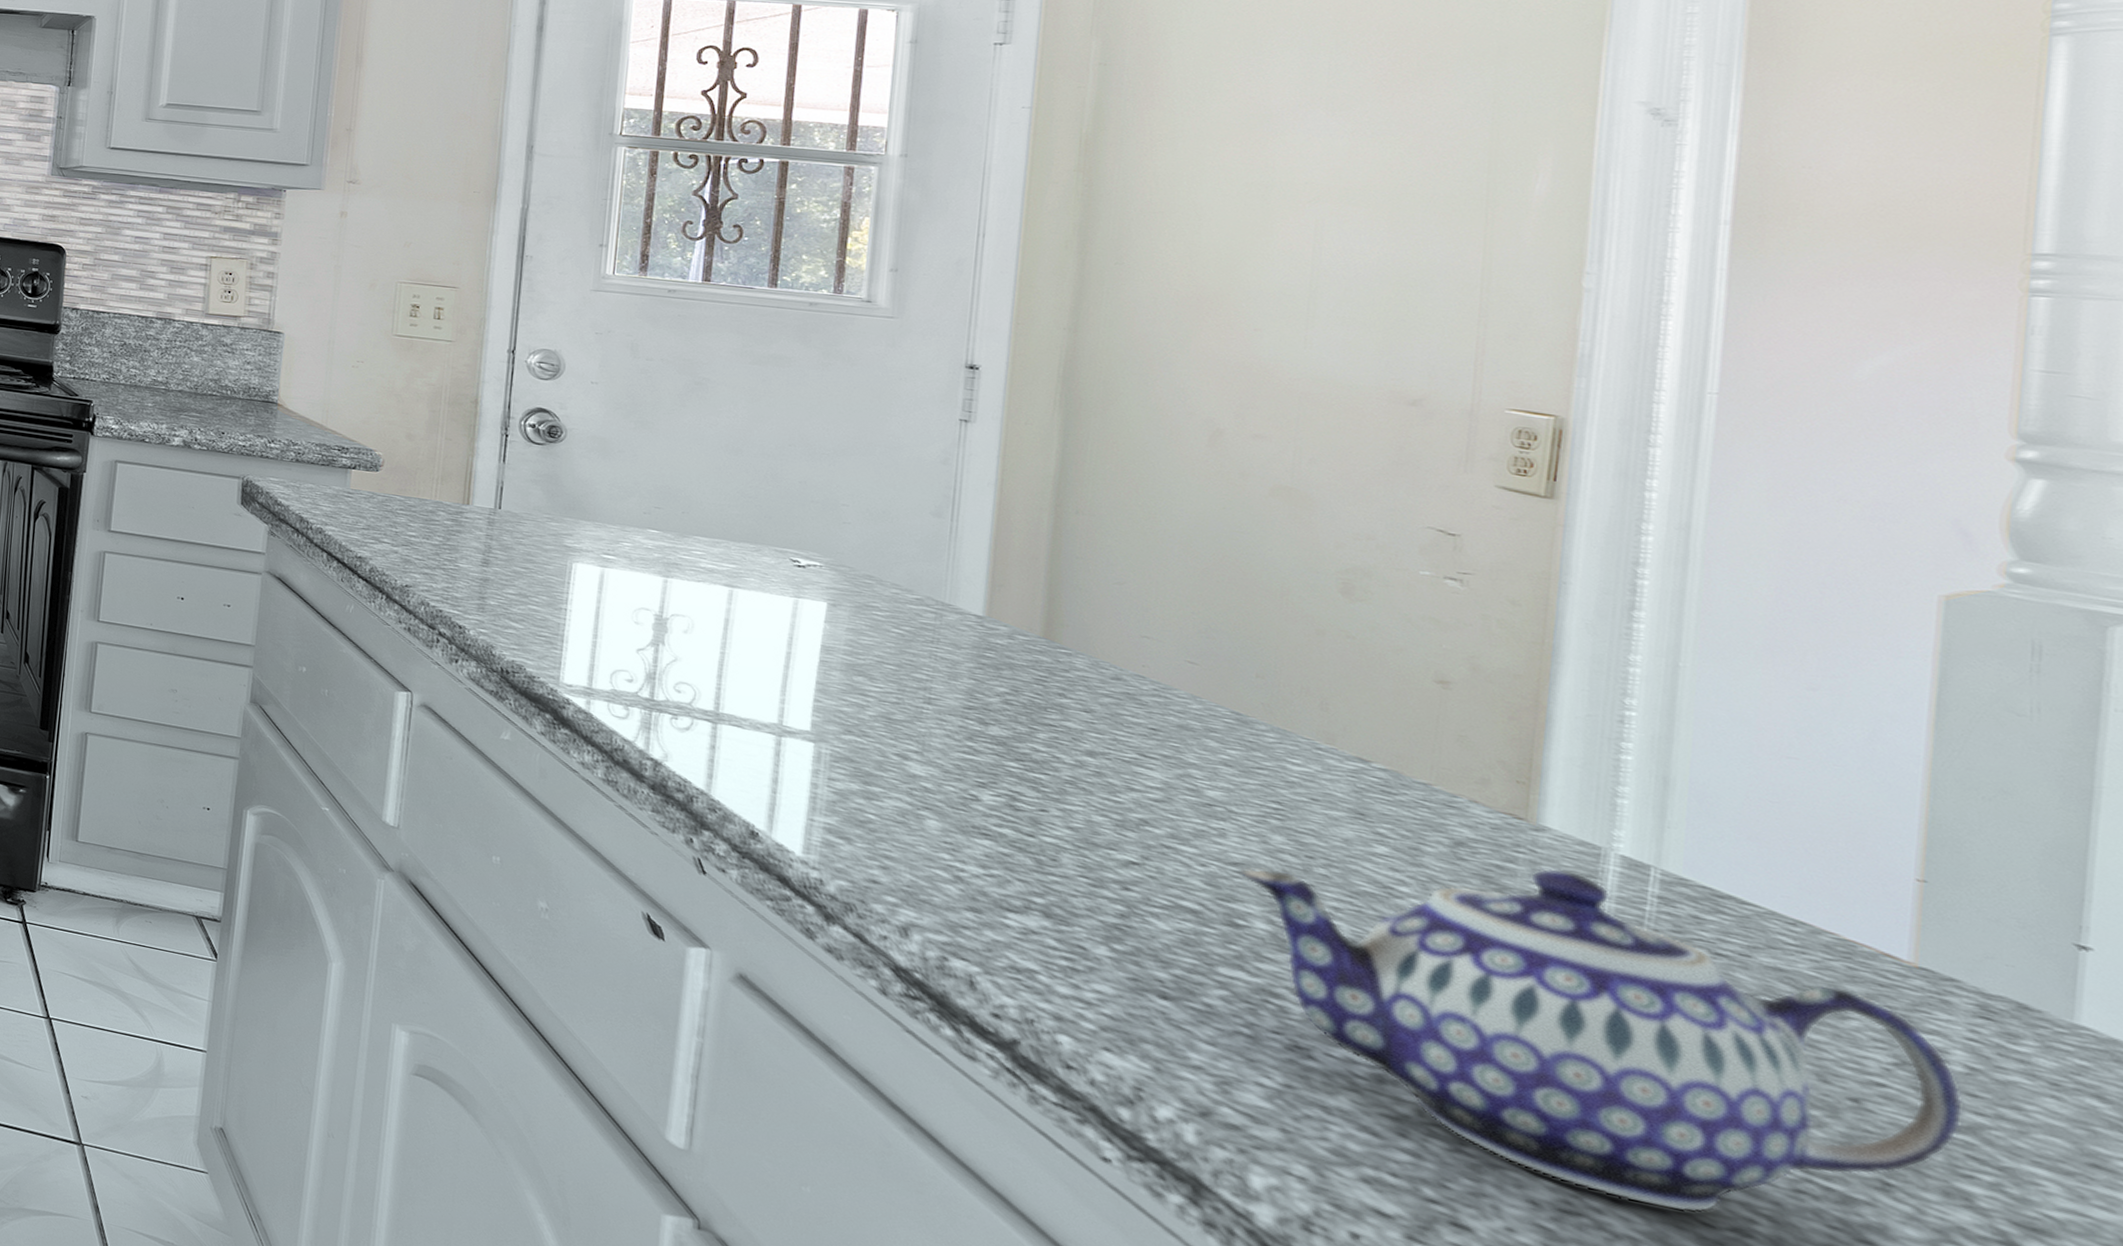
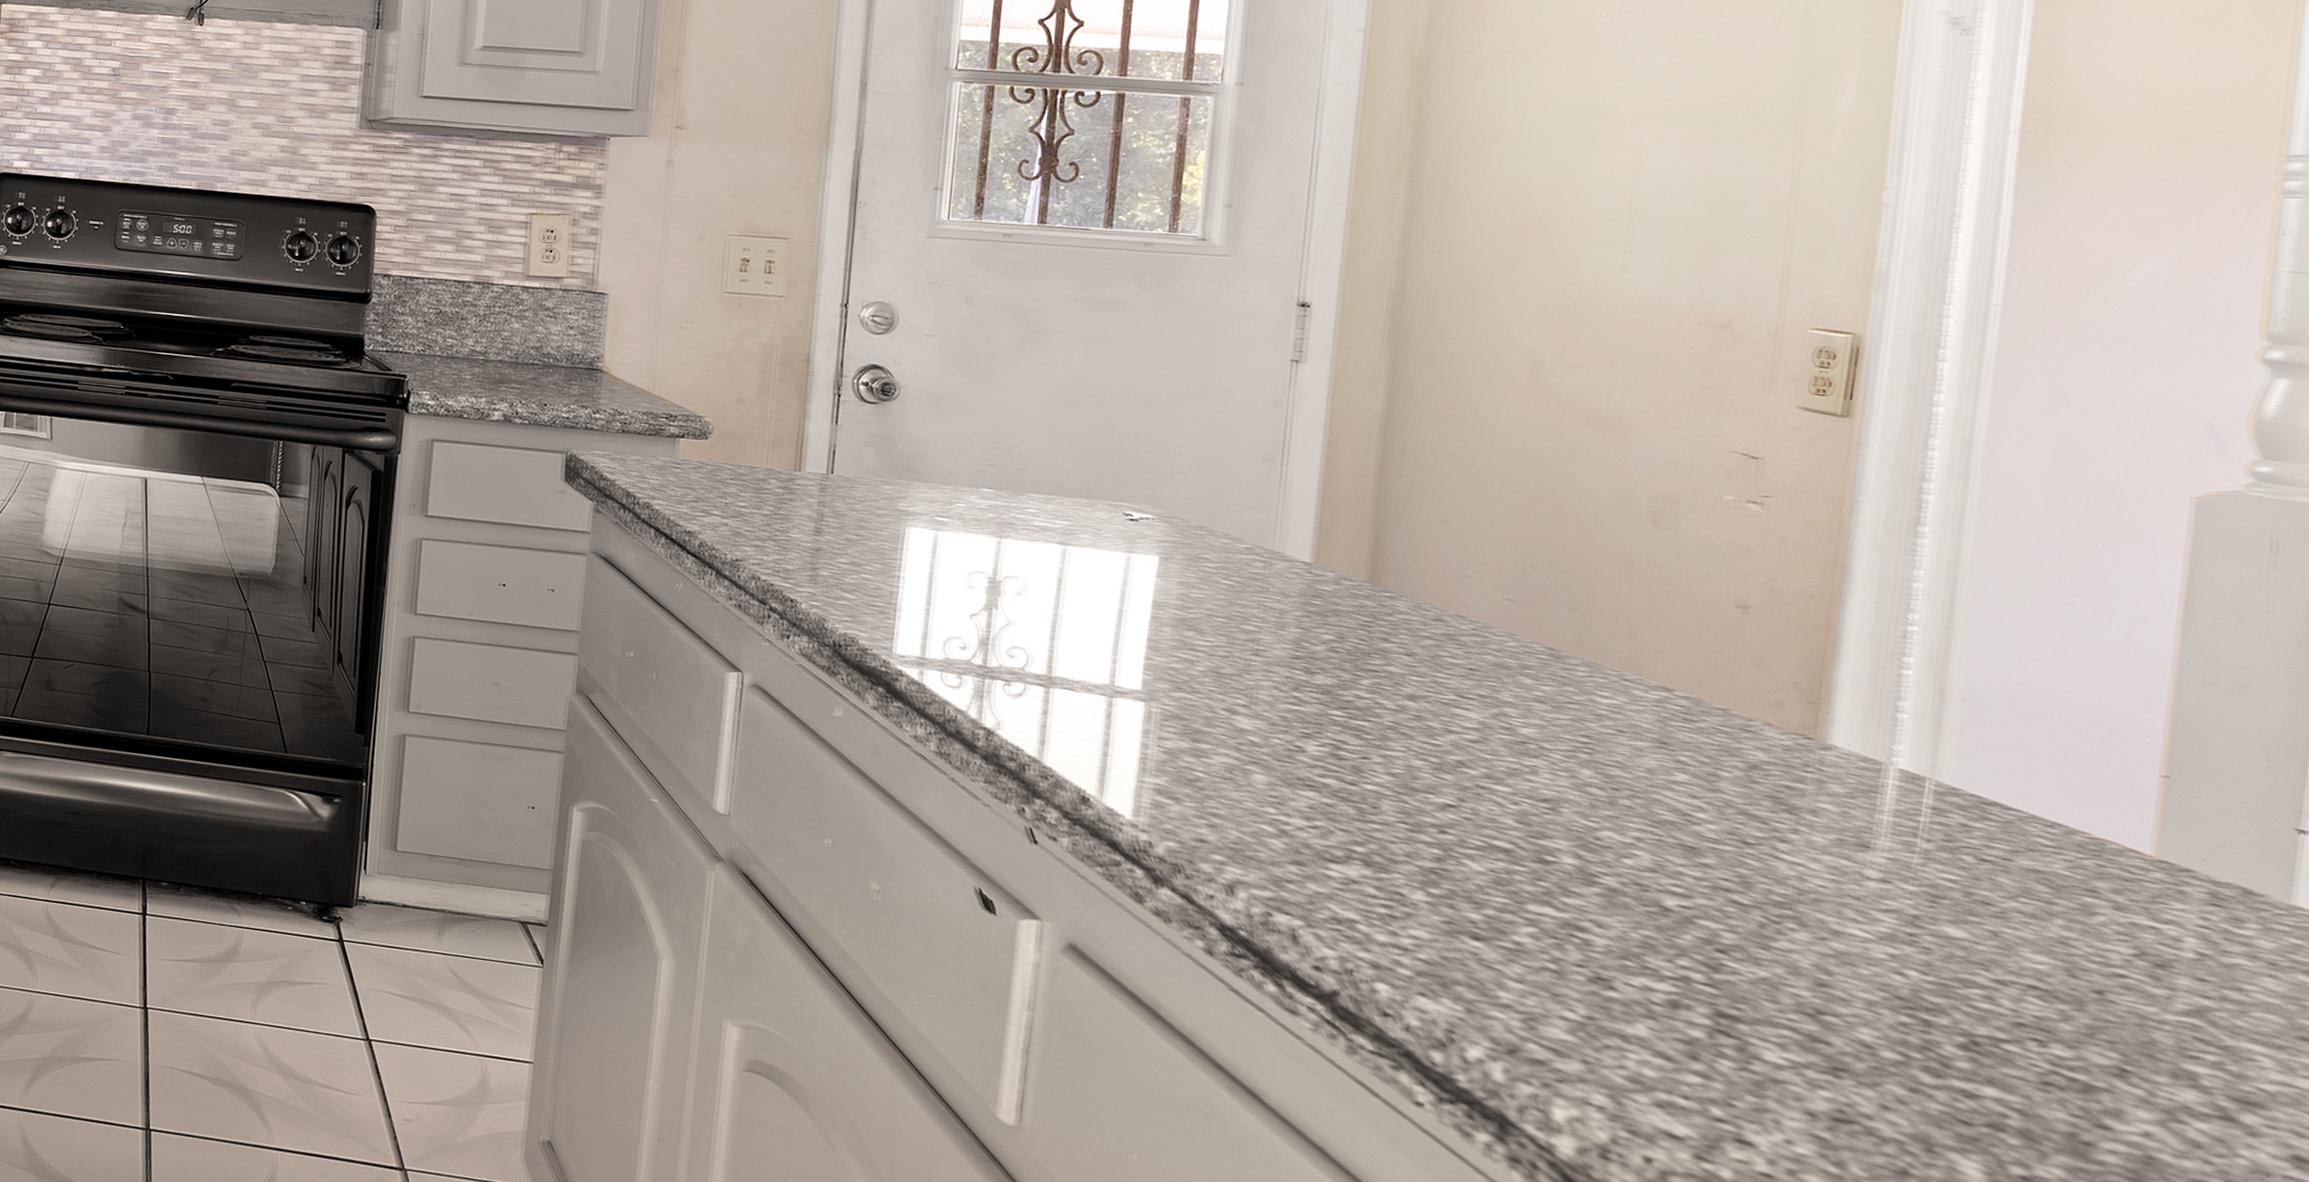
teapot: present [1240,868,1964,1213] -> none [1550,785,2194,1112]

